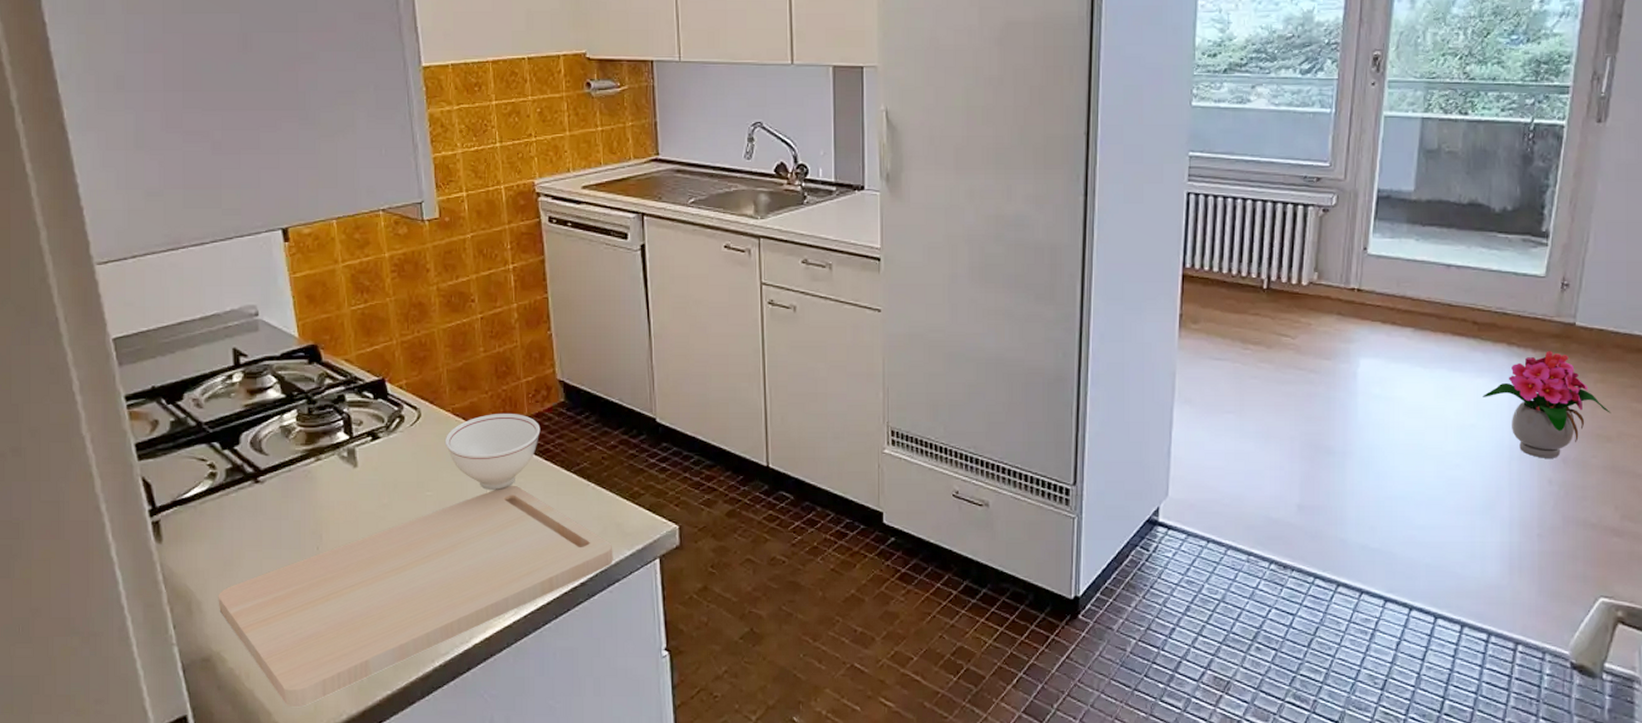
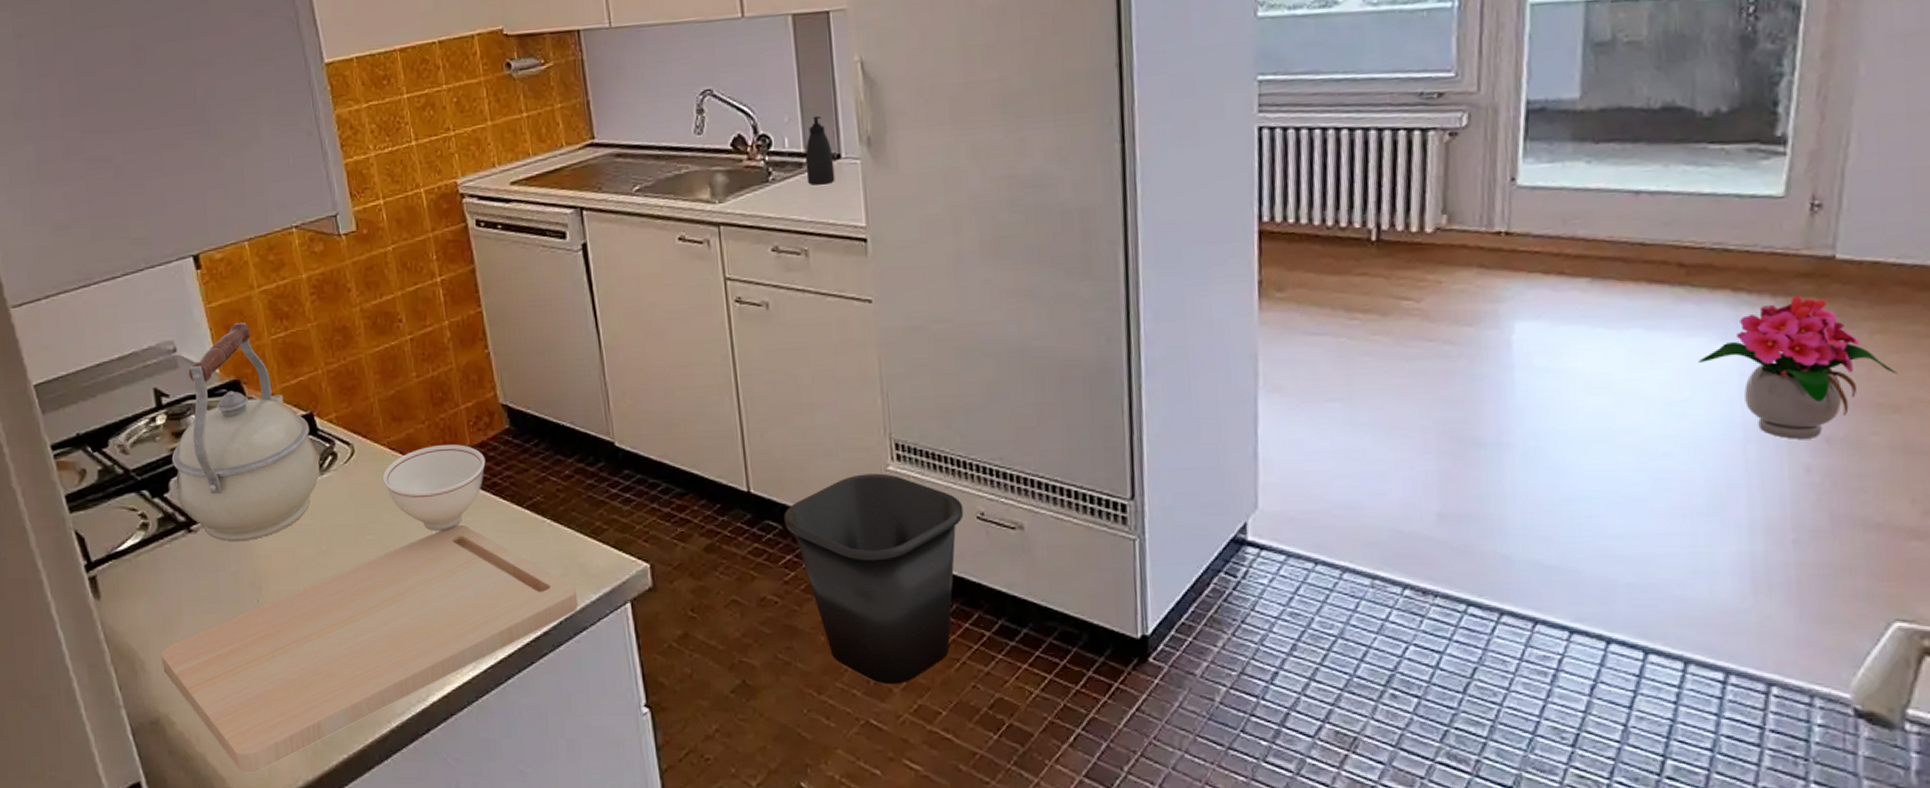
kettle: none [245,293,387,493] -> present [171,323,320,542]
waste bin: none [796,455,942,634] -> present [784,473,964,684]
soap dispenser: none [835,152,858,210] -> present [805,115,835,185]

